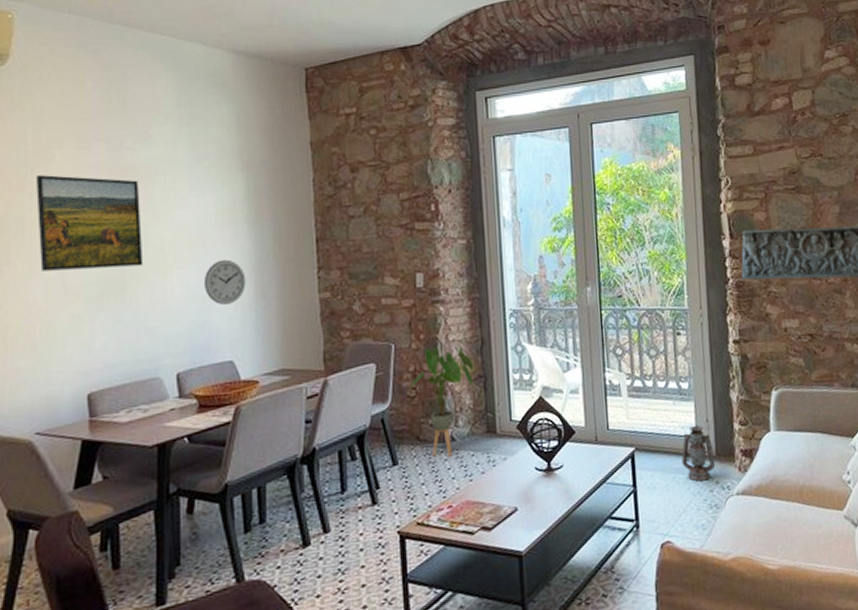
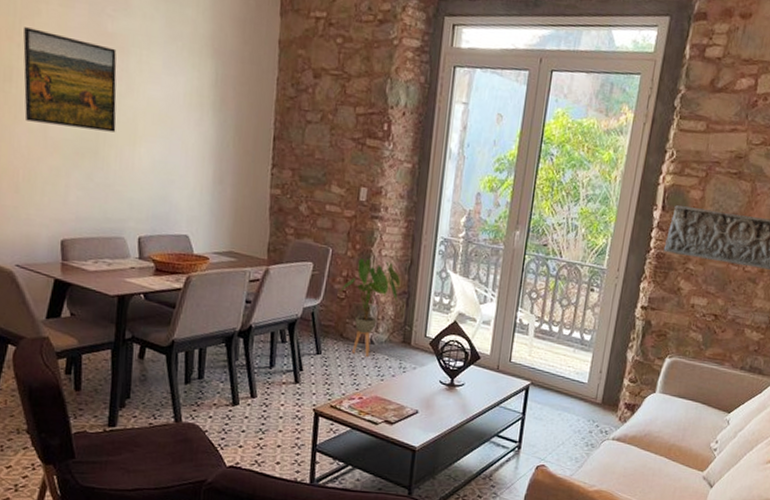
wall clock: present [203,259,246,306] -> none [168,140,207,184]
lantern: present [681,425,716,482] -> none [570,373,601,423]

